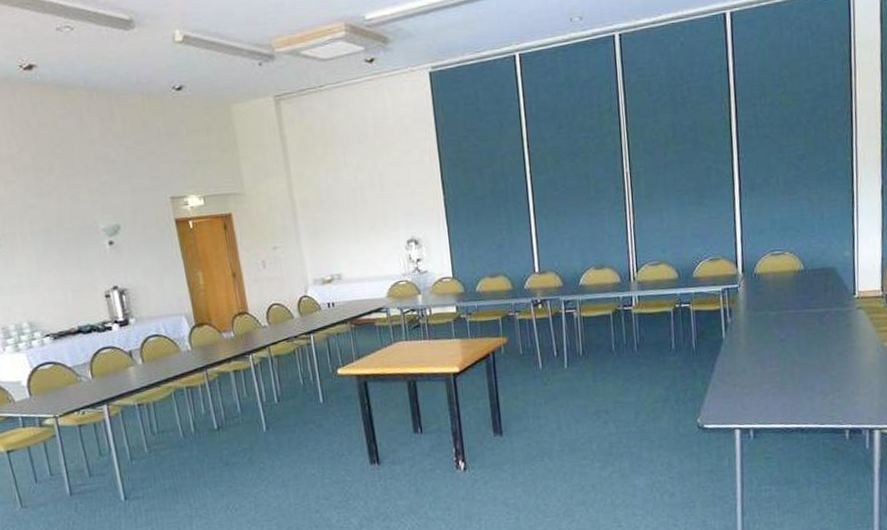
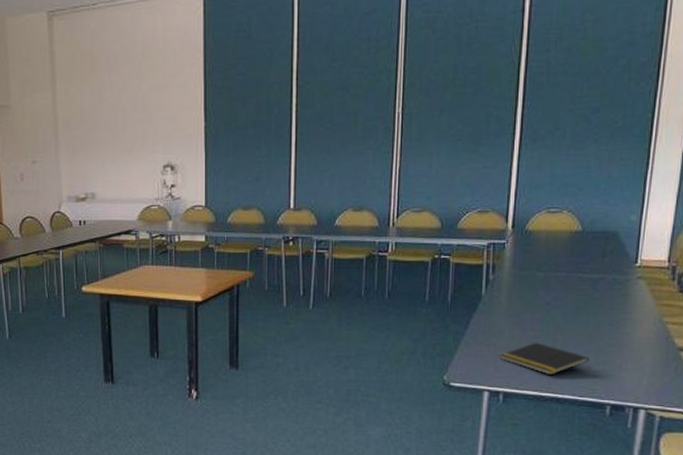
notepad: none [745,377,825,408] -> present [500,342,589,375]

